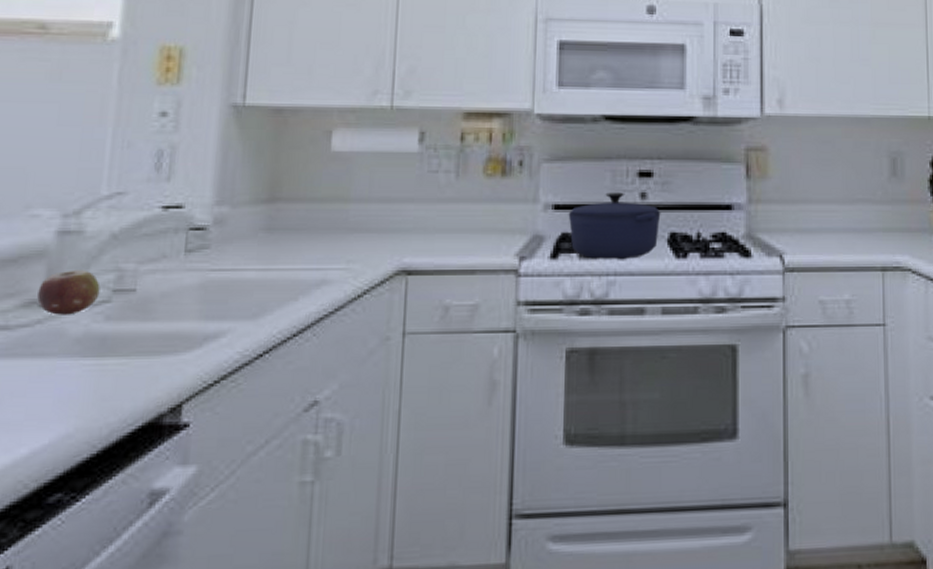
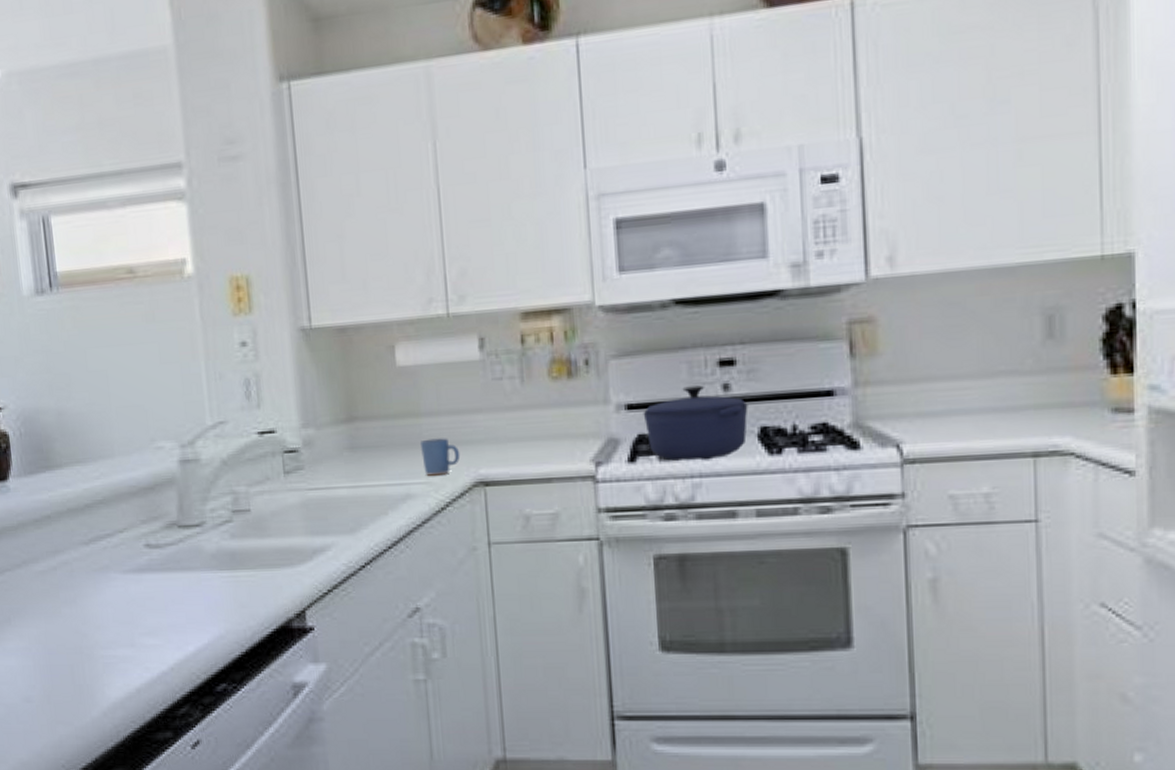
fruit: present [37,270,101,315] -> none [175,493,223,535]
mug: none [344,225,386,262] -> present [419,438,461,476]

